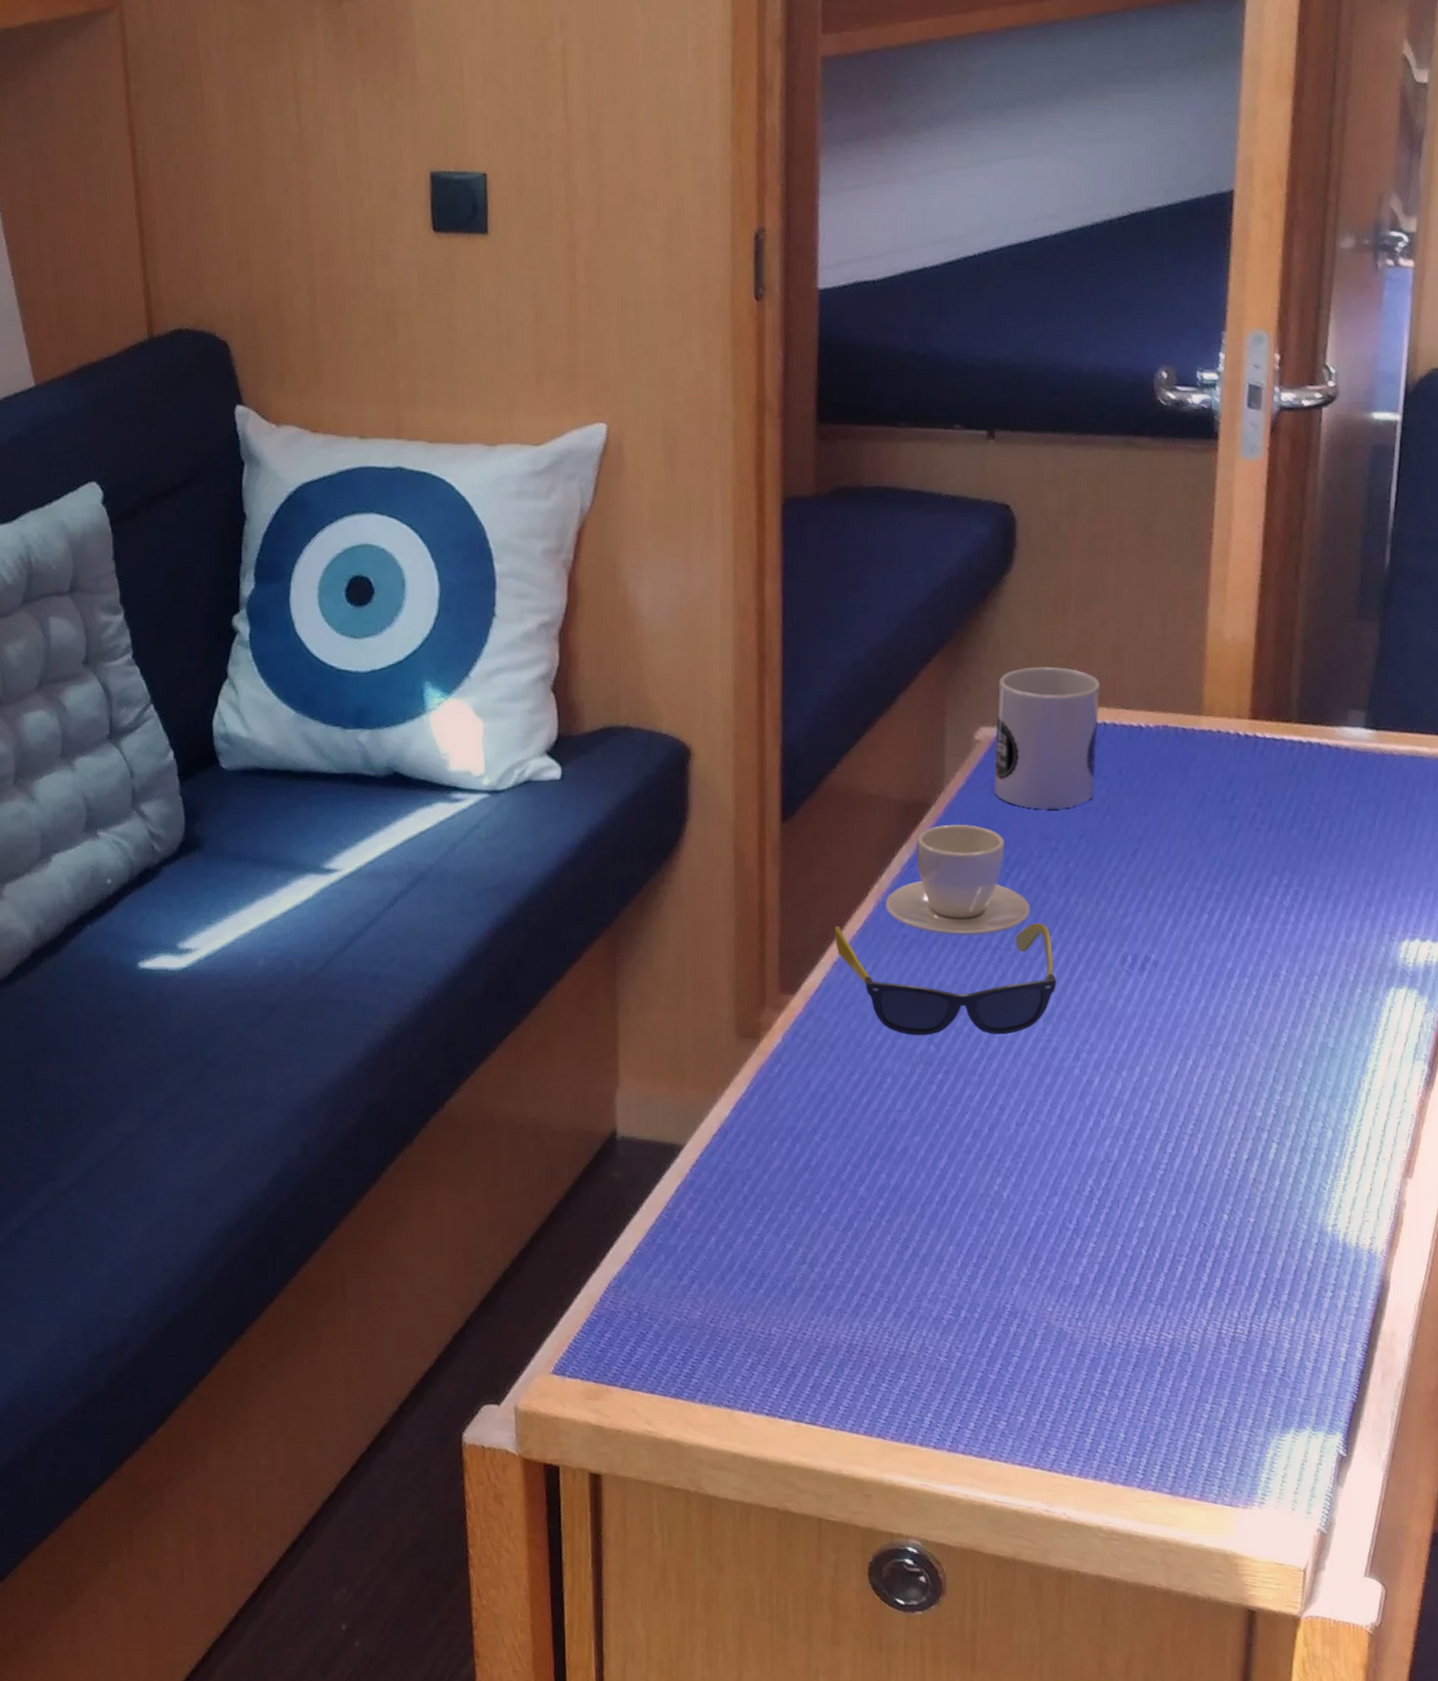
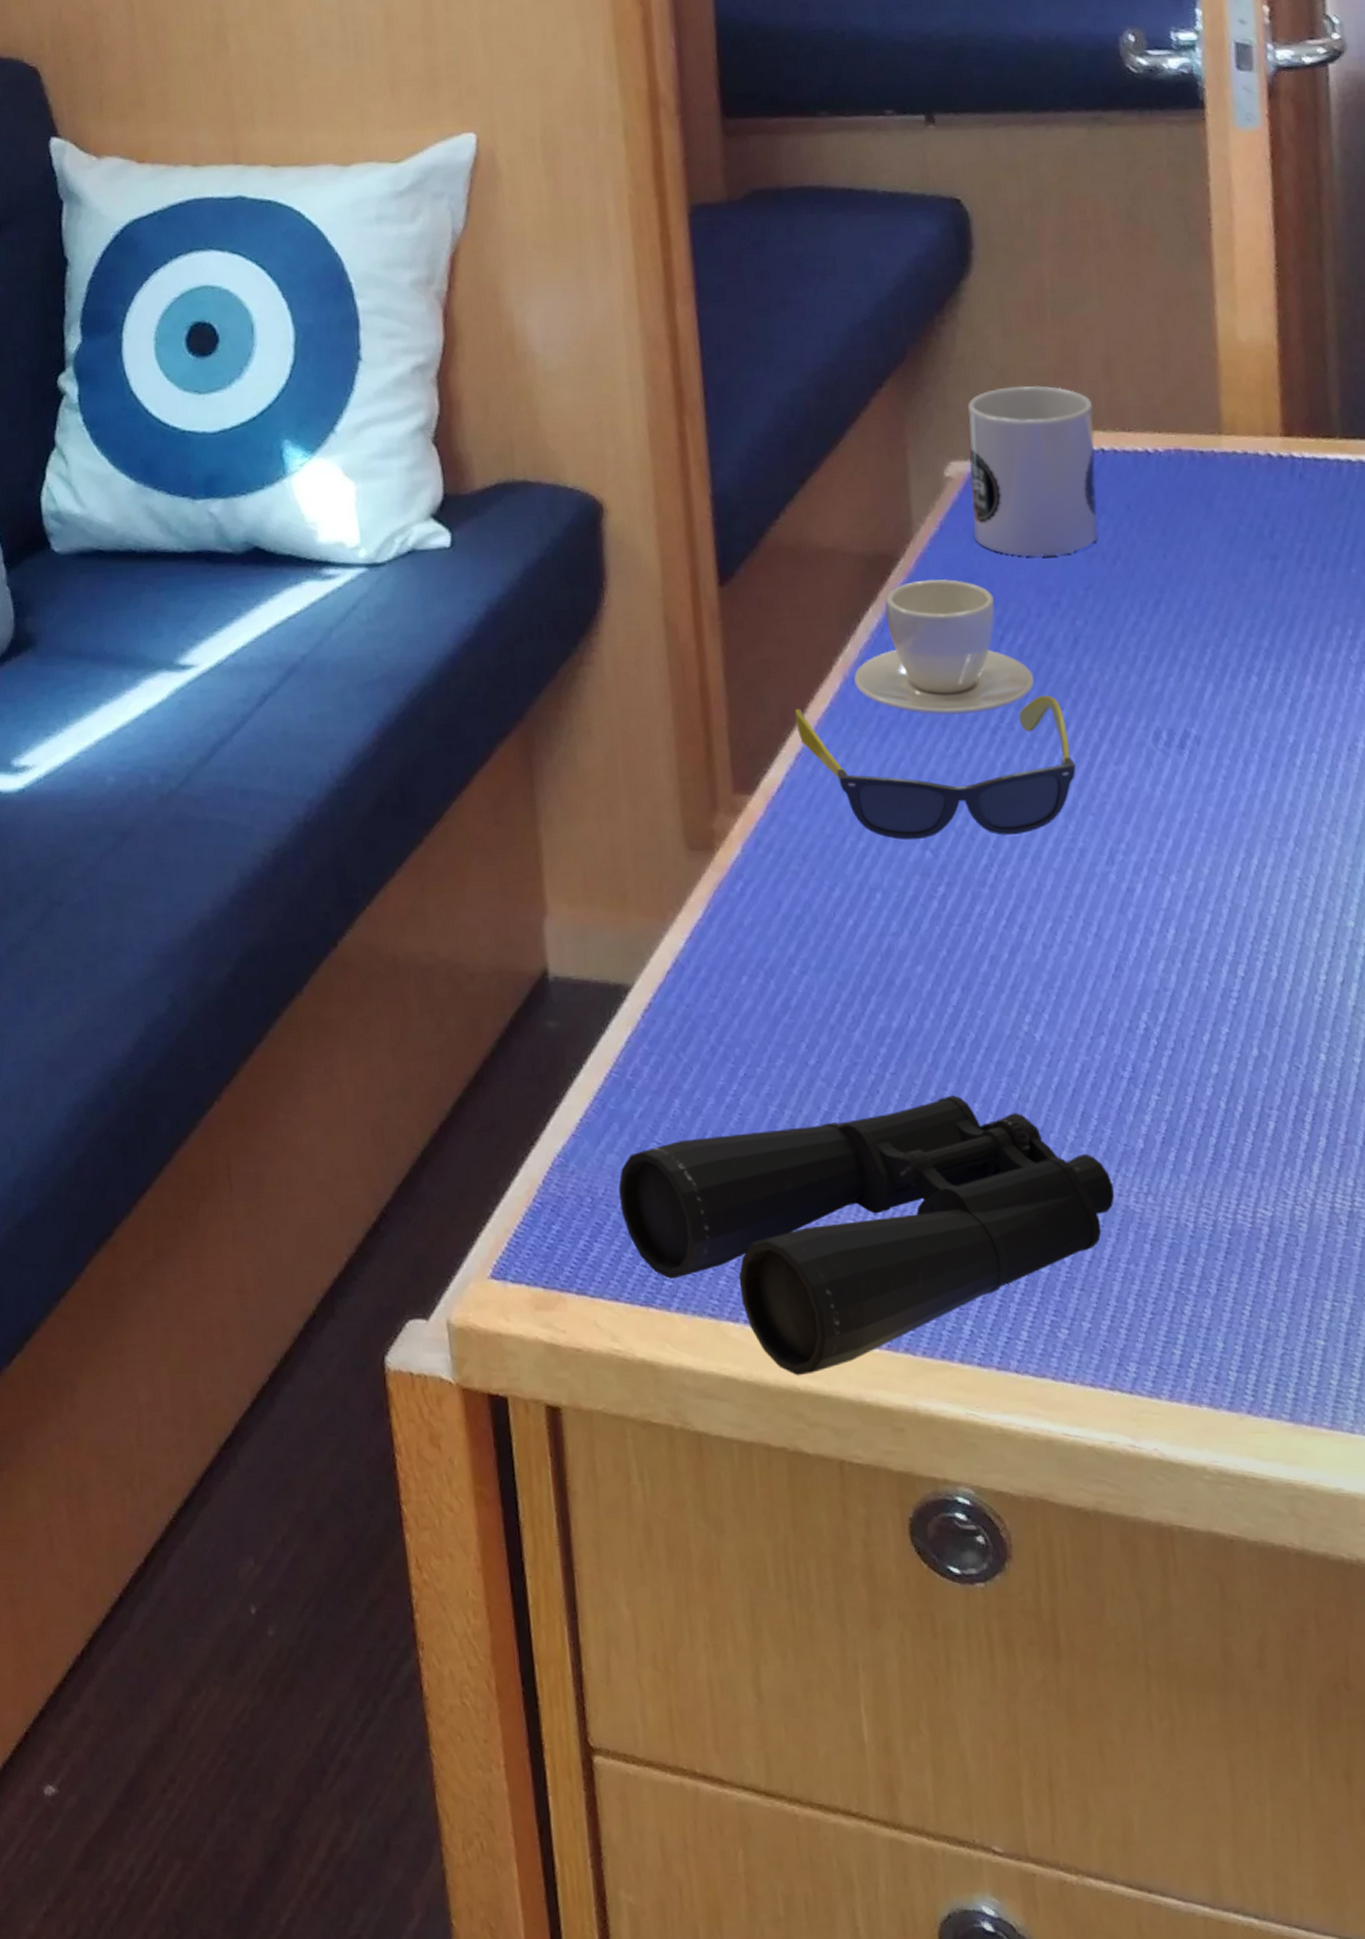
binoculars: none [661,1239,1052,1454] -> present [618,1095,1114,1376]

